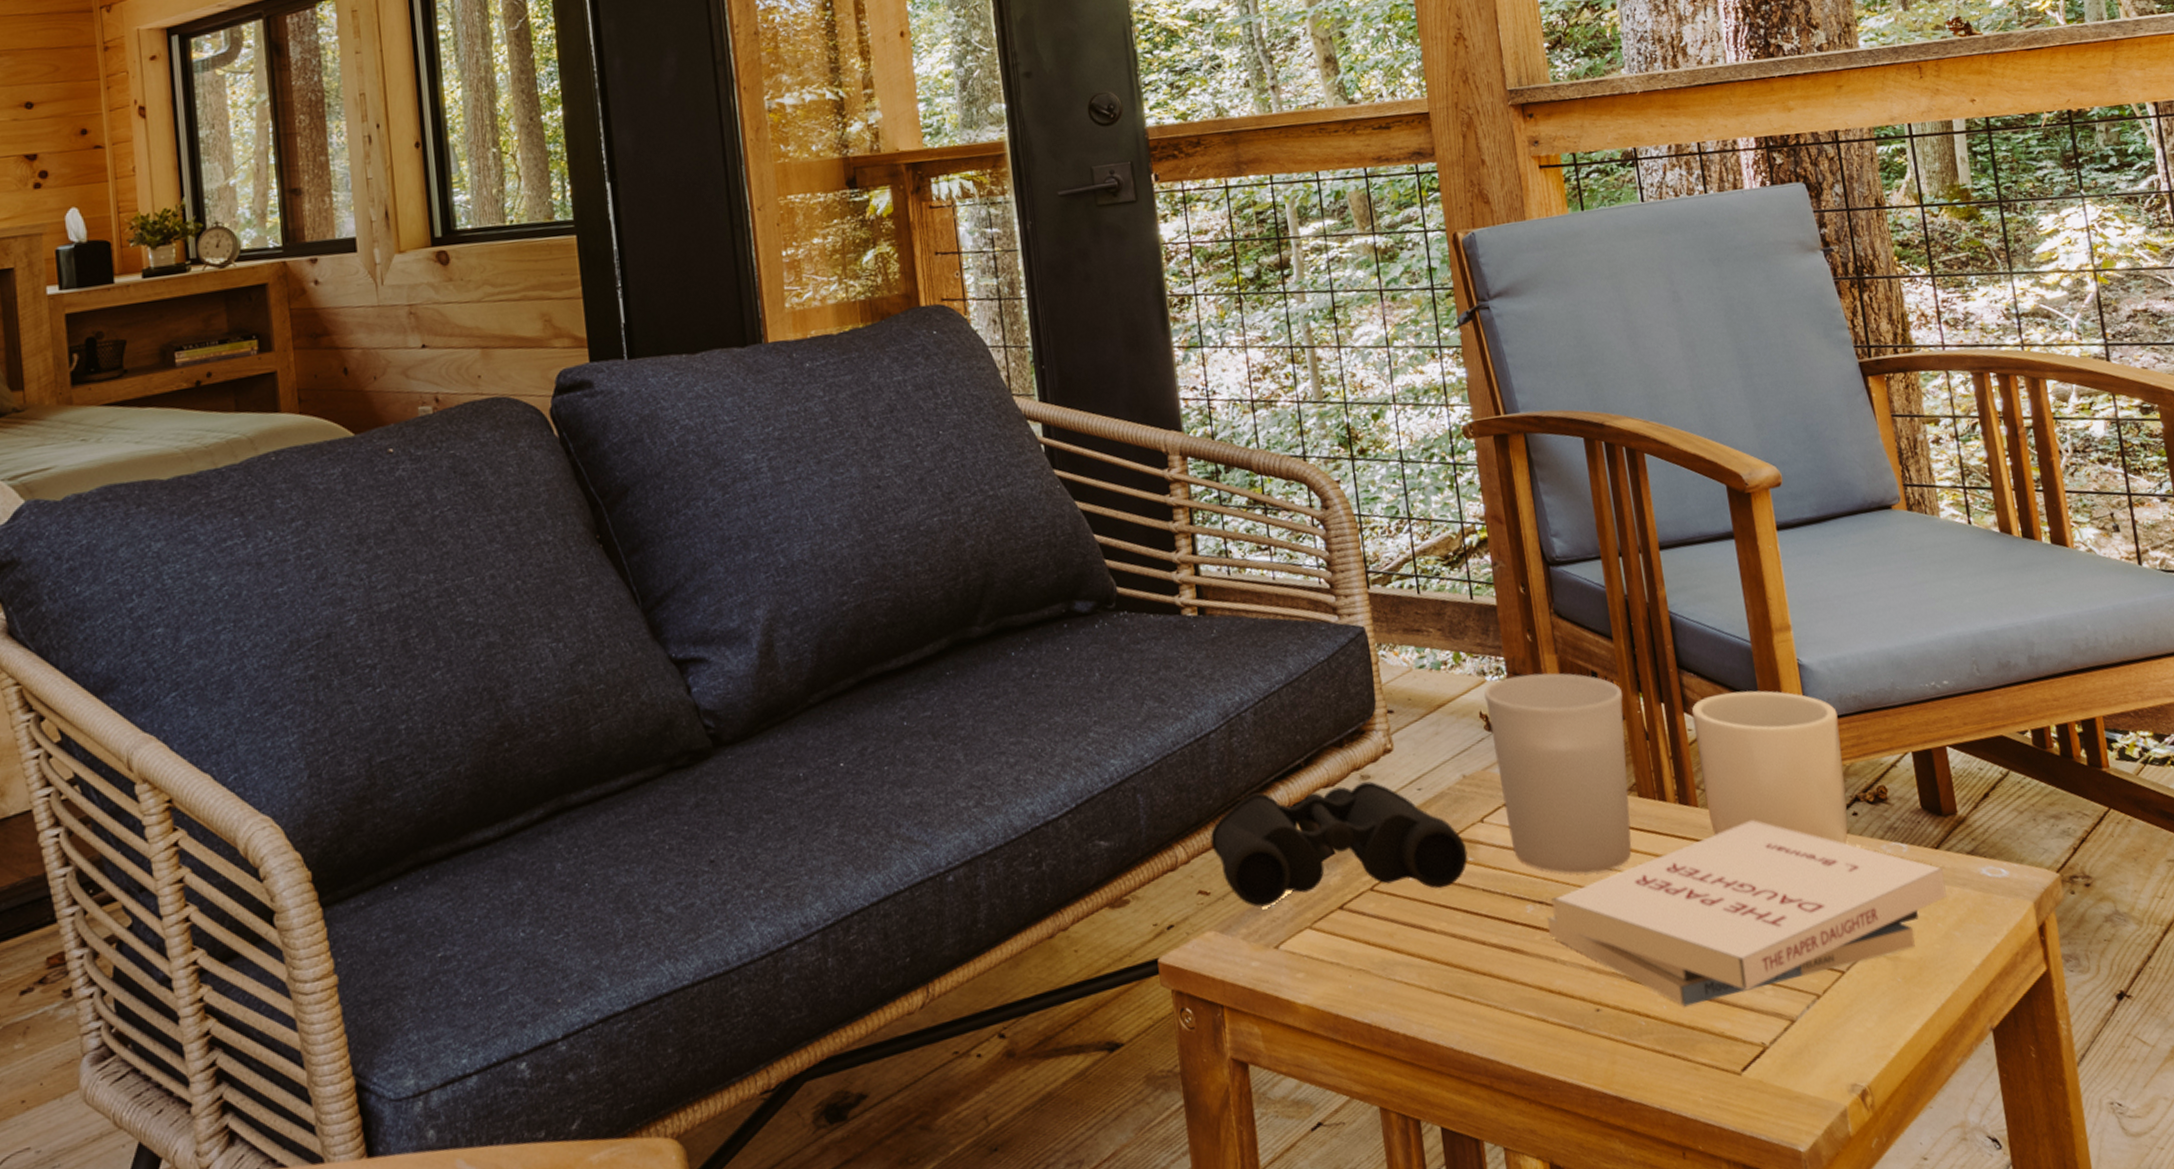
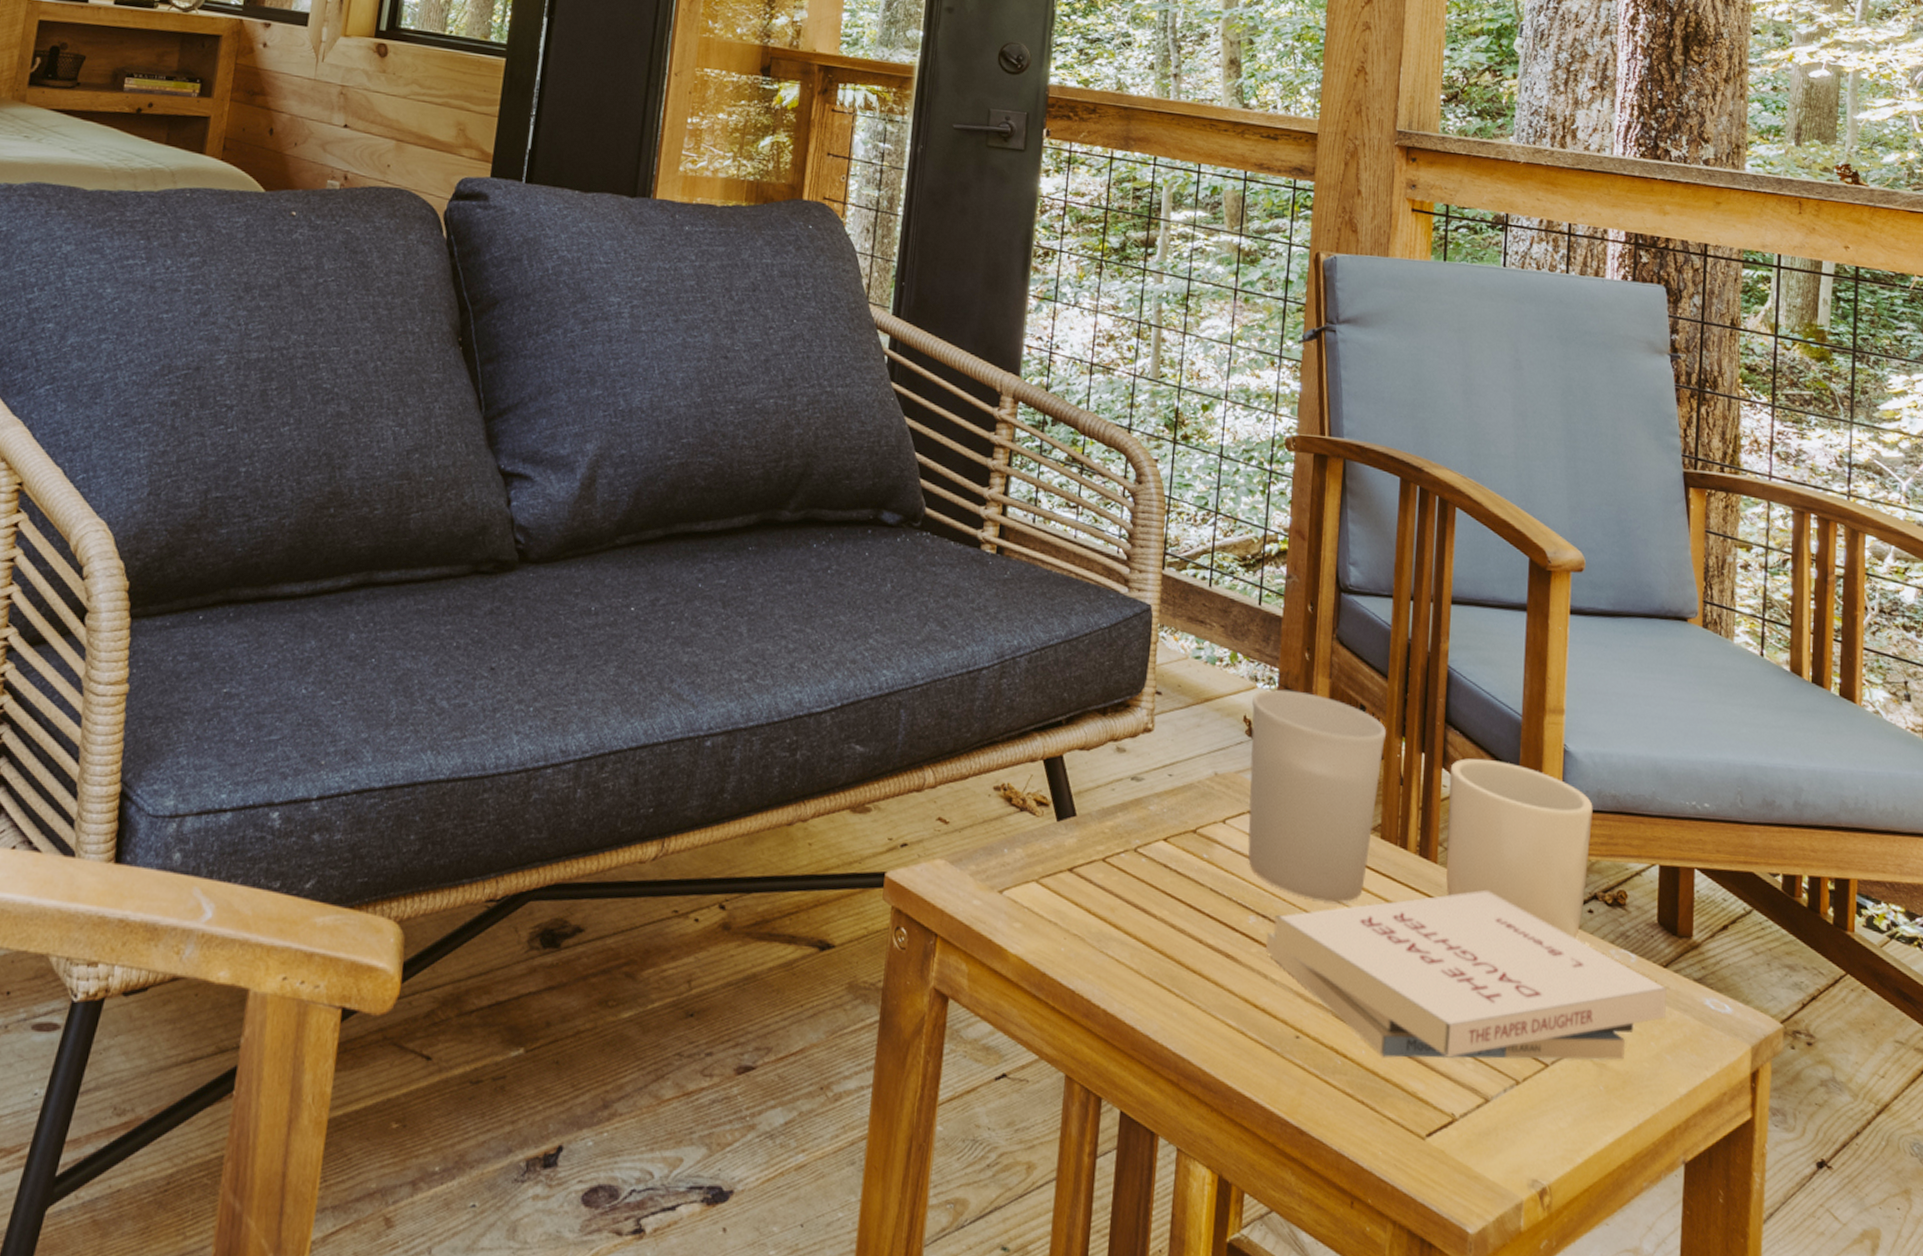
binoculars: present [1210,781,1468,908] -> none [960,737,1204,877]

